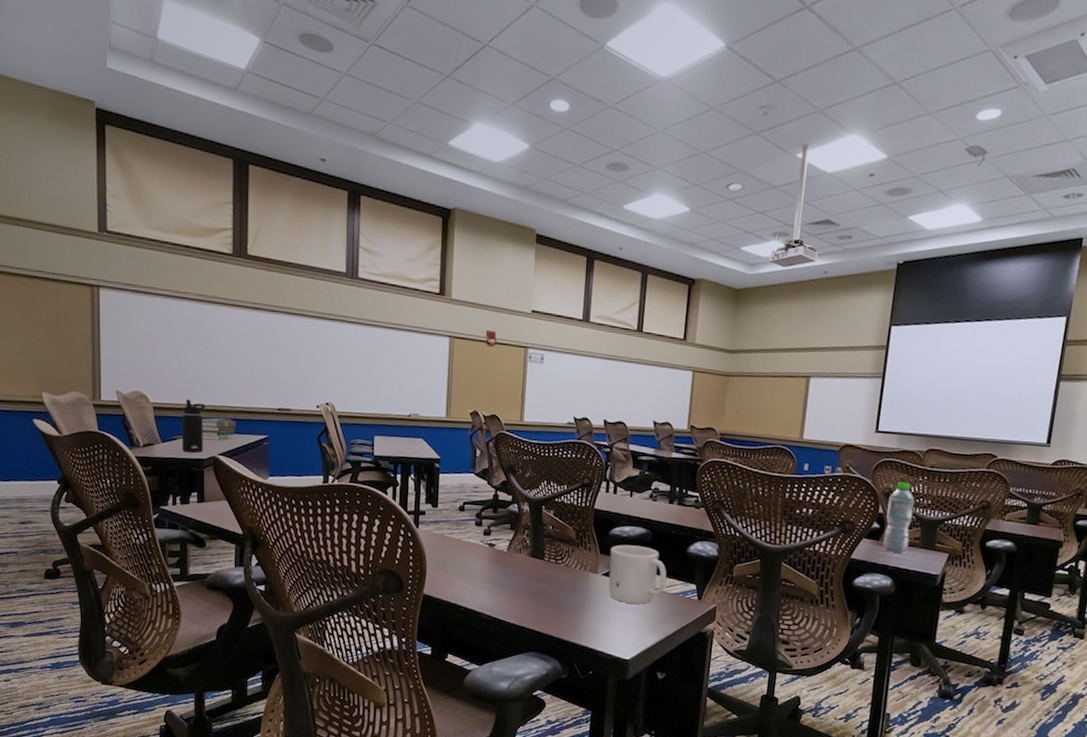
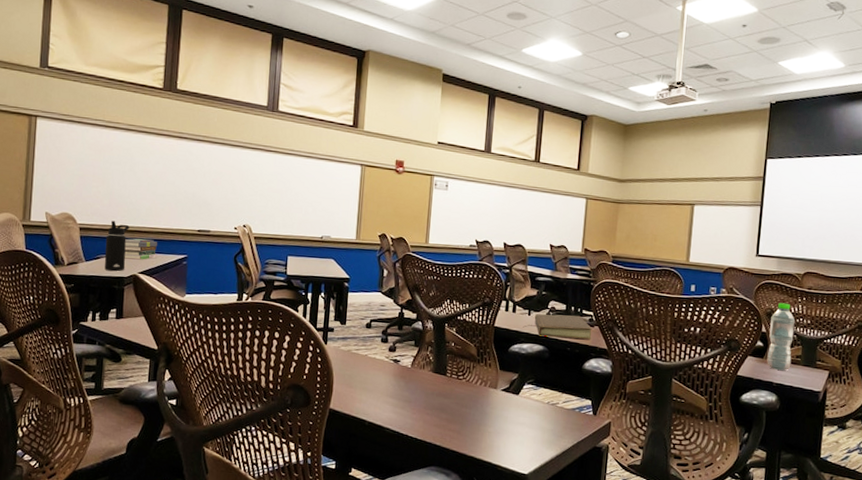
mug: present [608,544,667,604] -> none [508,361,564,419]
book: none [624,495,697,522] -> present [523,314,592,340]

